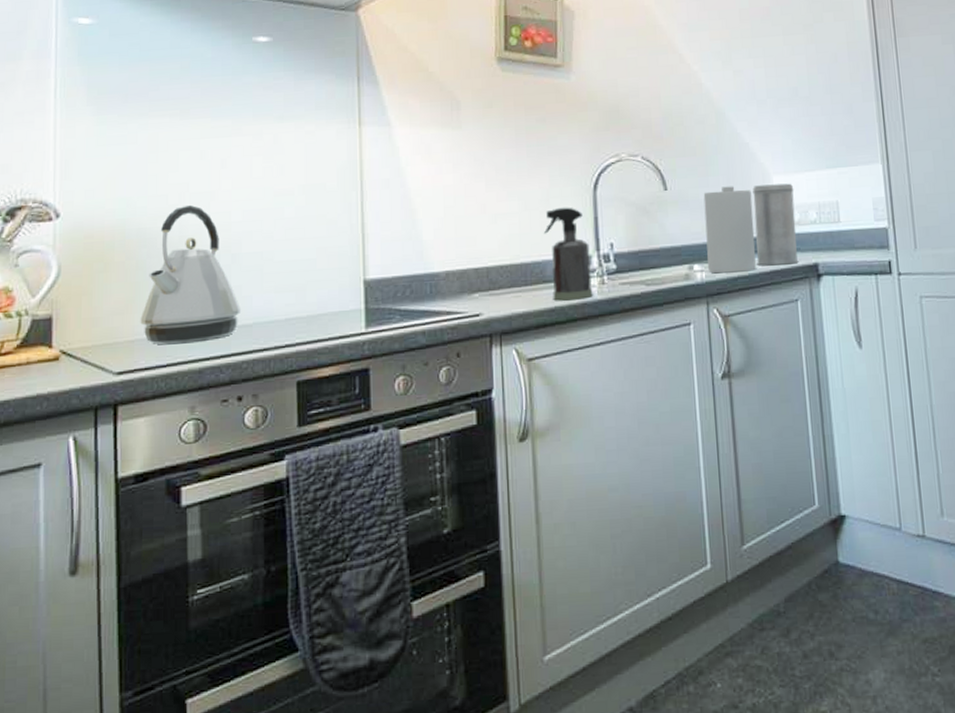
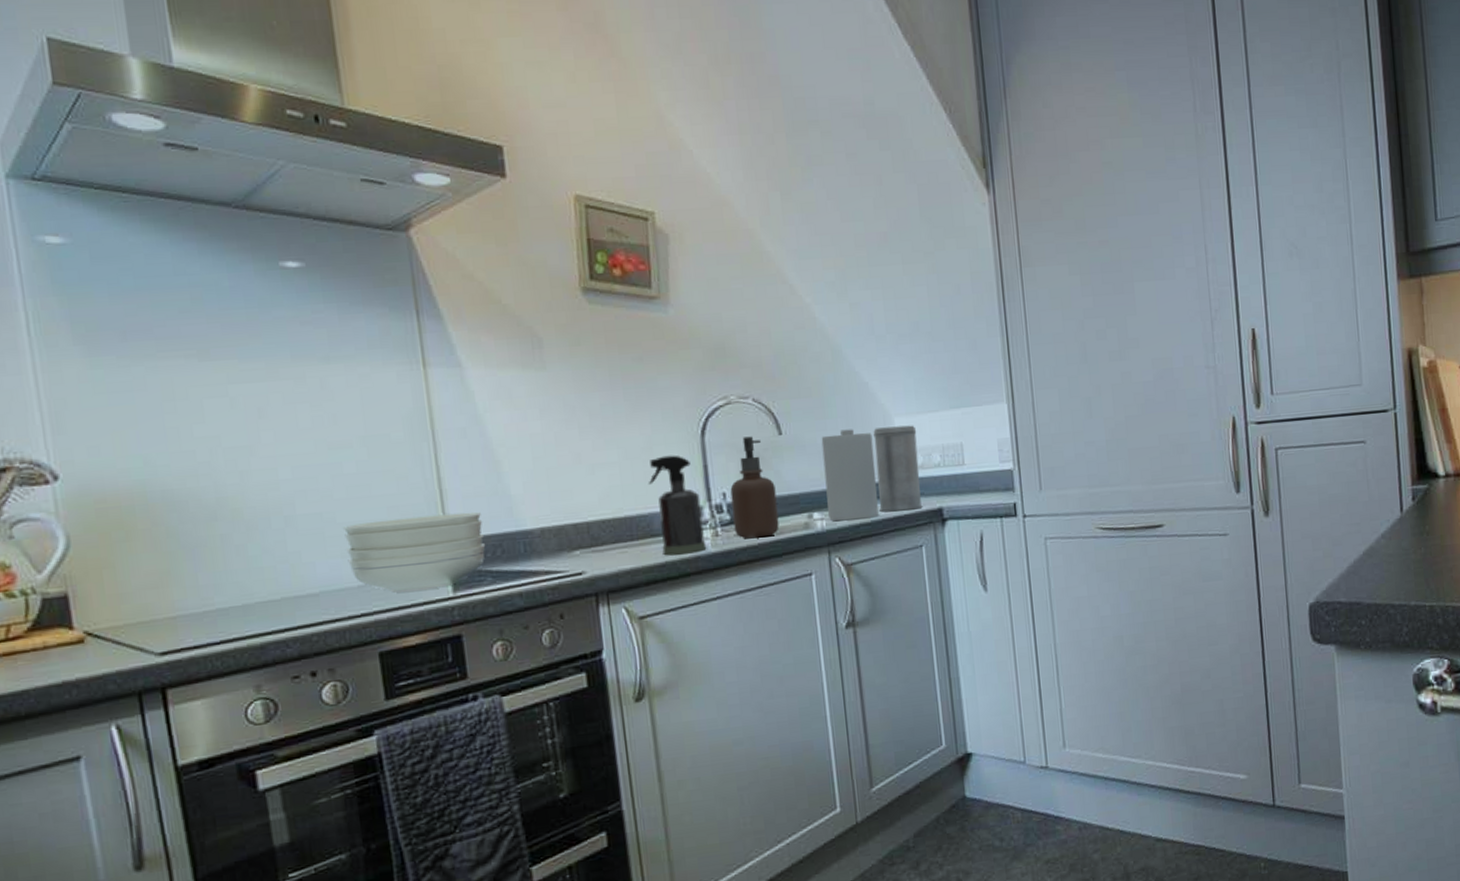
kettle: present [140,204,241,345] -> none [180,461,303,621]
bowl: none [279,254,397,327] -> present [344,512,486,593]
soap dispenser: none [617,191,662,288] -> present [730,436,780,539]

